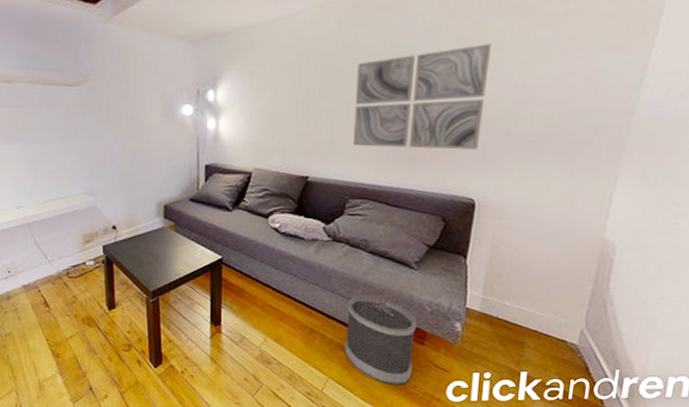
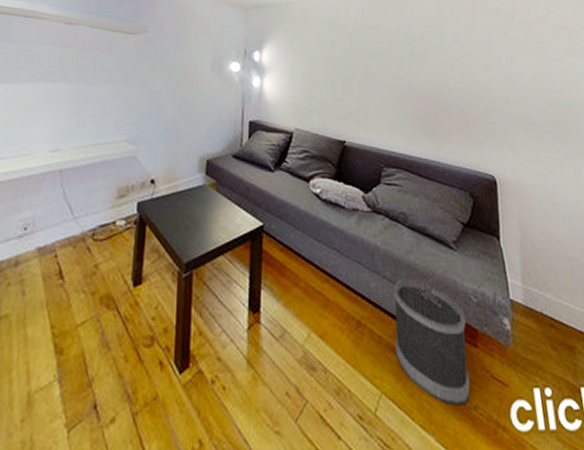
wall art: present [353,43,491,151] -> none [380,38,489,128]

